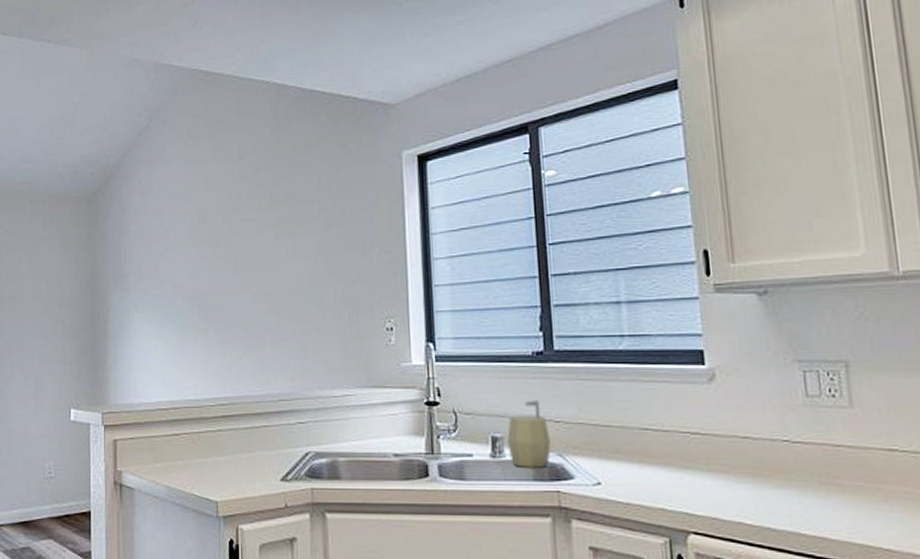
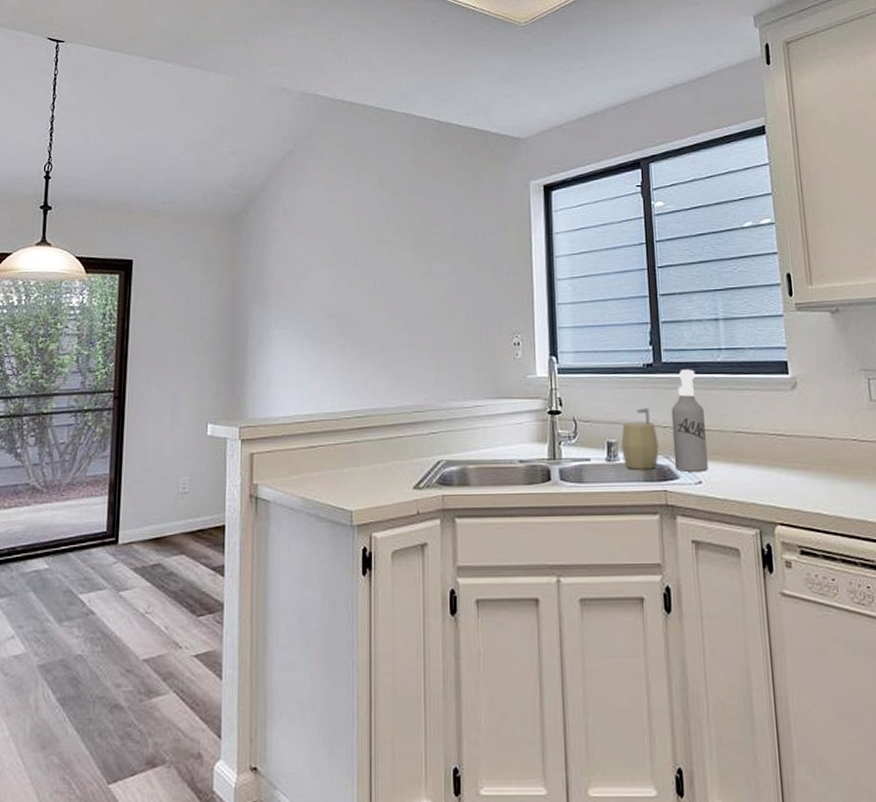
spray bottle: none [564,358,608,471] -> present [671,369,708,472]

